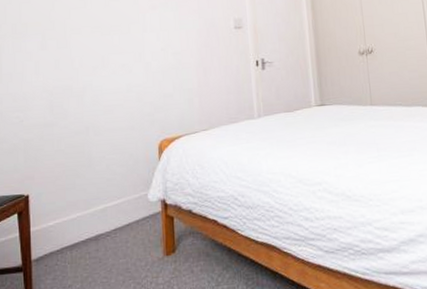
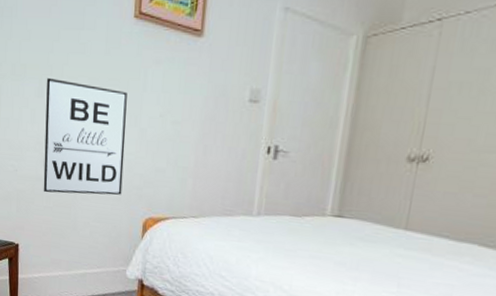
wall art: none [49,31,134,137] -> present [43,77,127,195]

